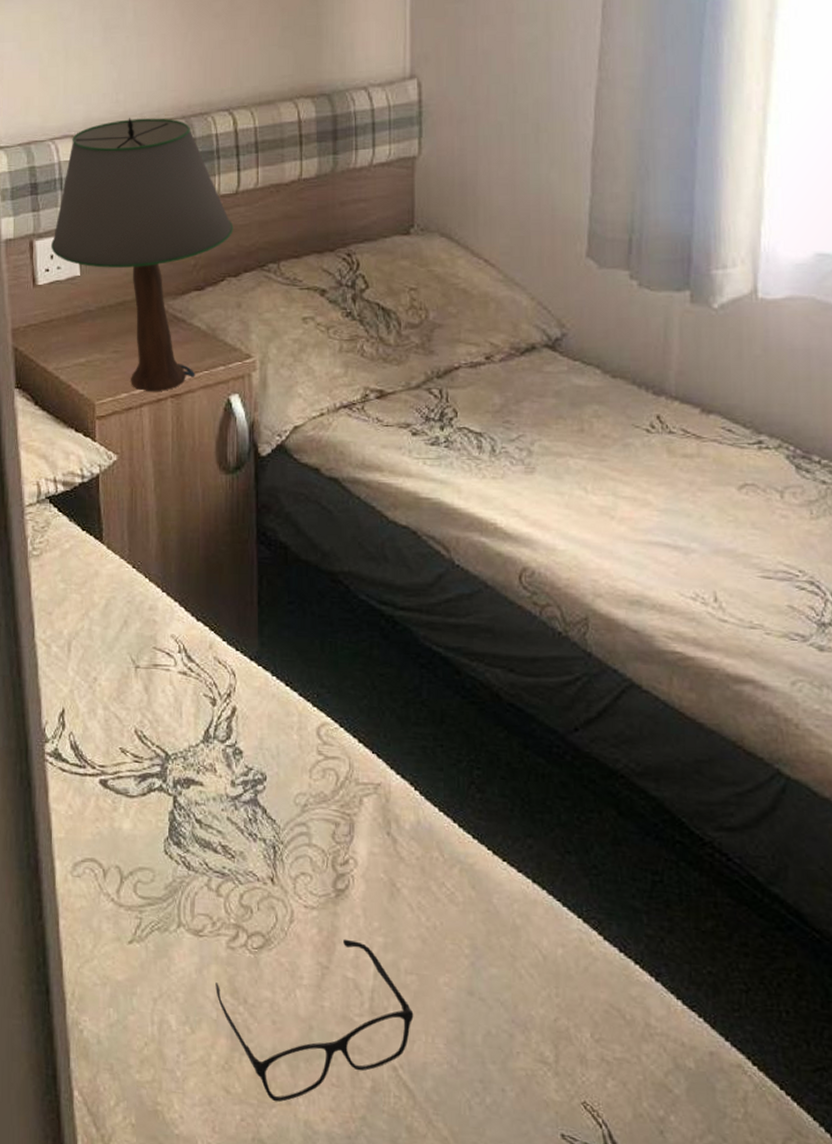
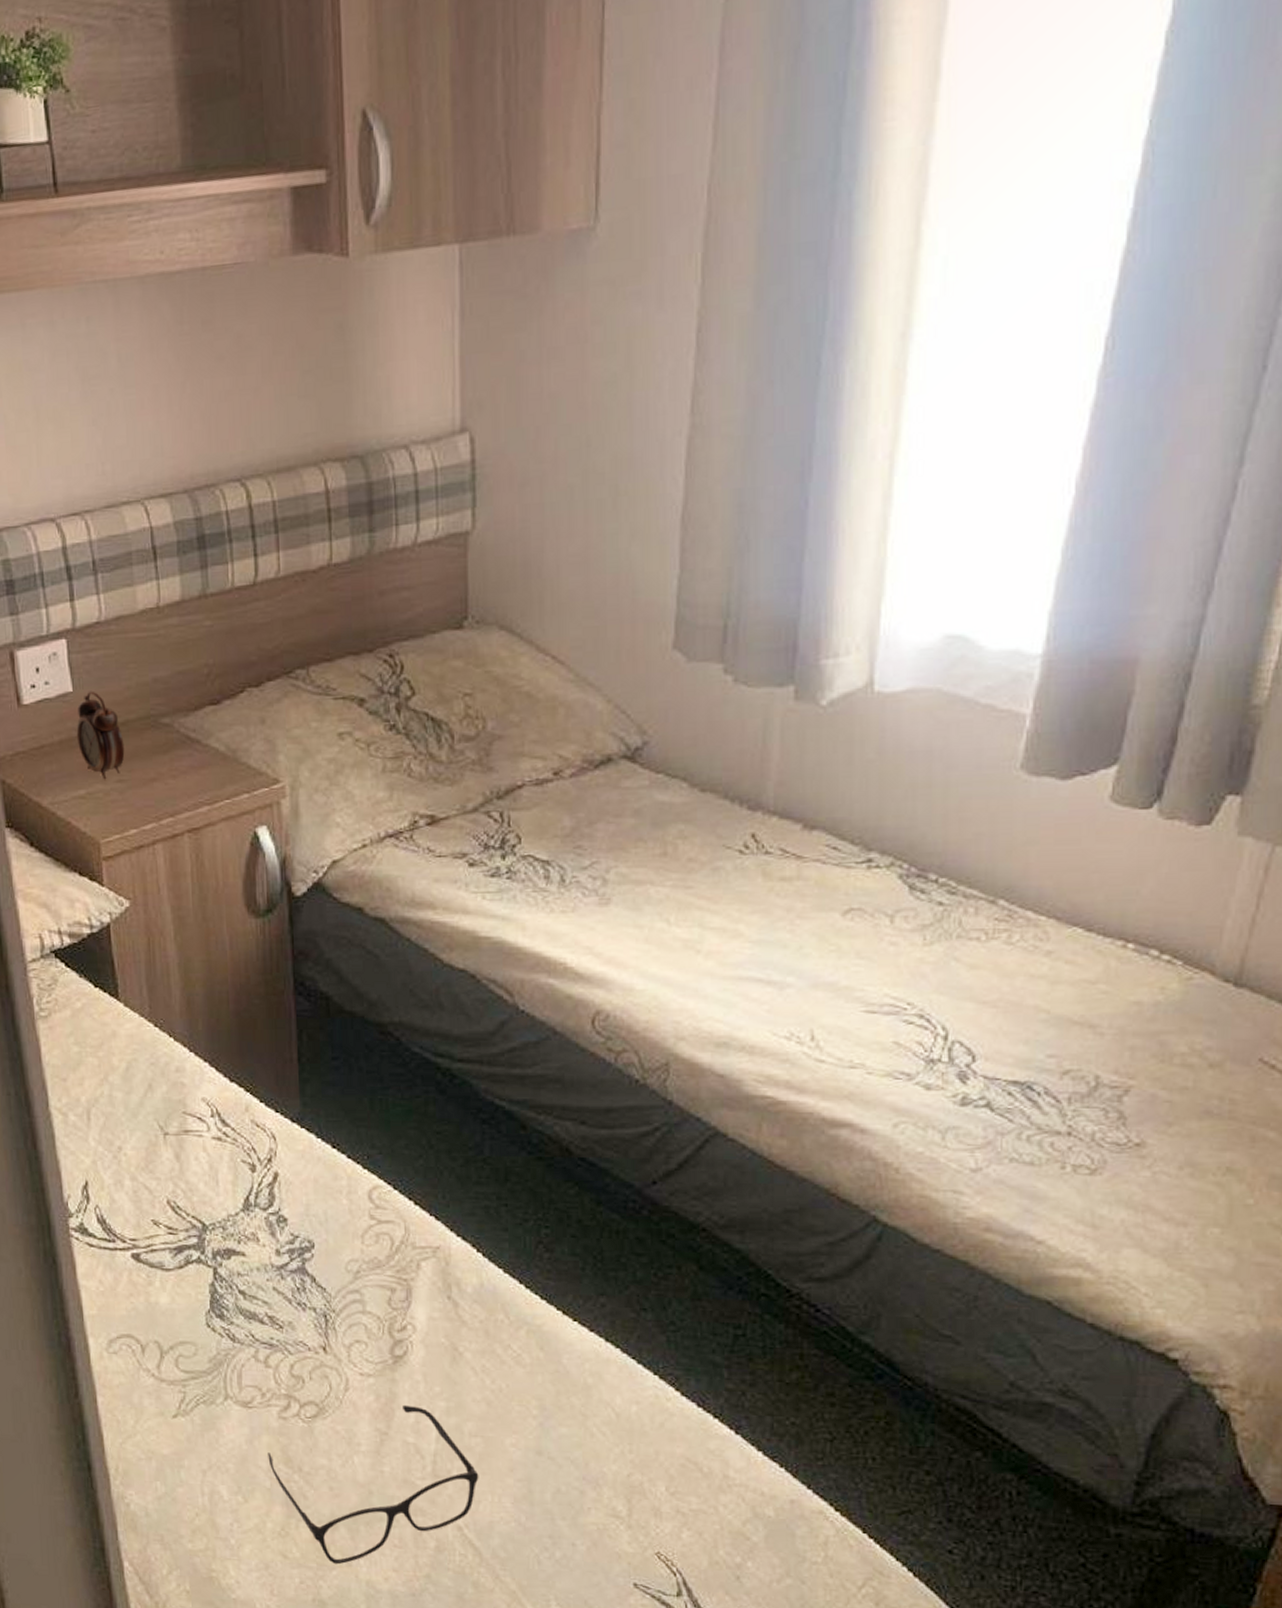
table lamp: present [51,118,233,392] -> none [36,493,252,827]
alarm clock: none [81,275,121,351] -> present [76,691,125,780]

